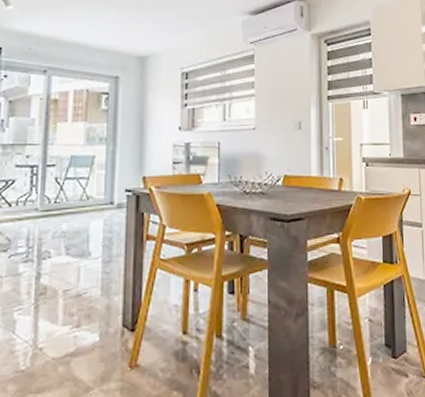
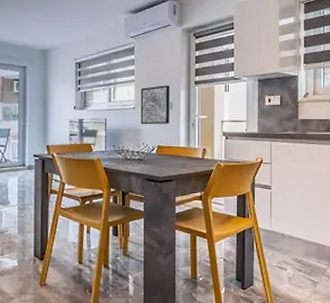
wall art: none [262,101,298,148] -> present [140,85,169,124]

